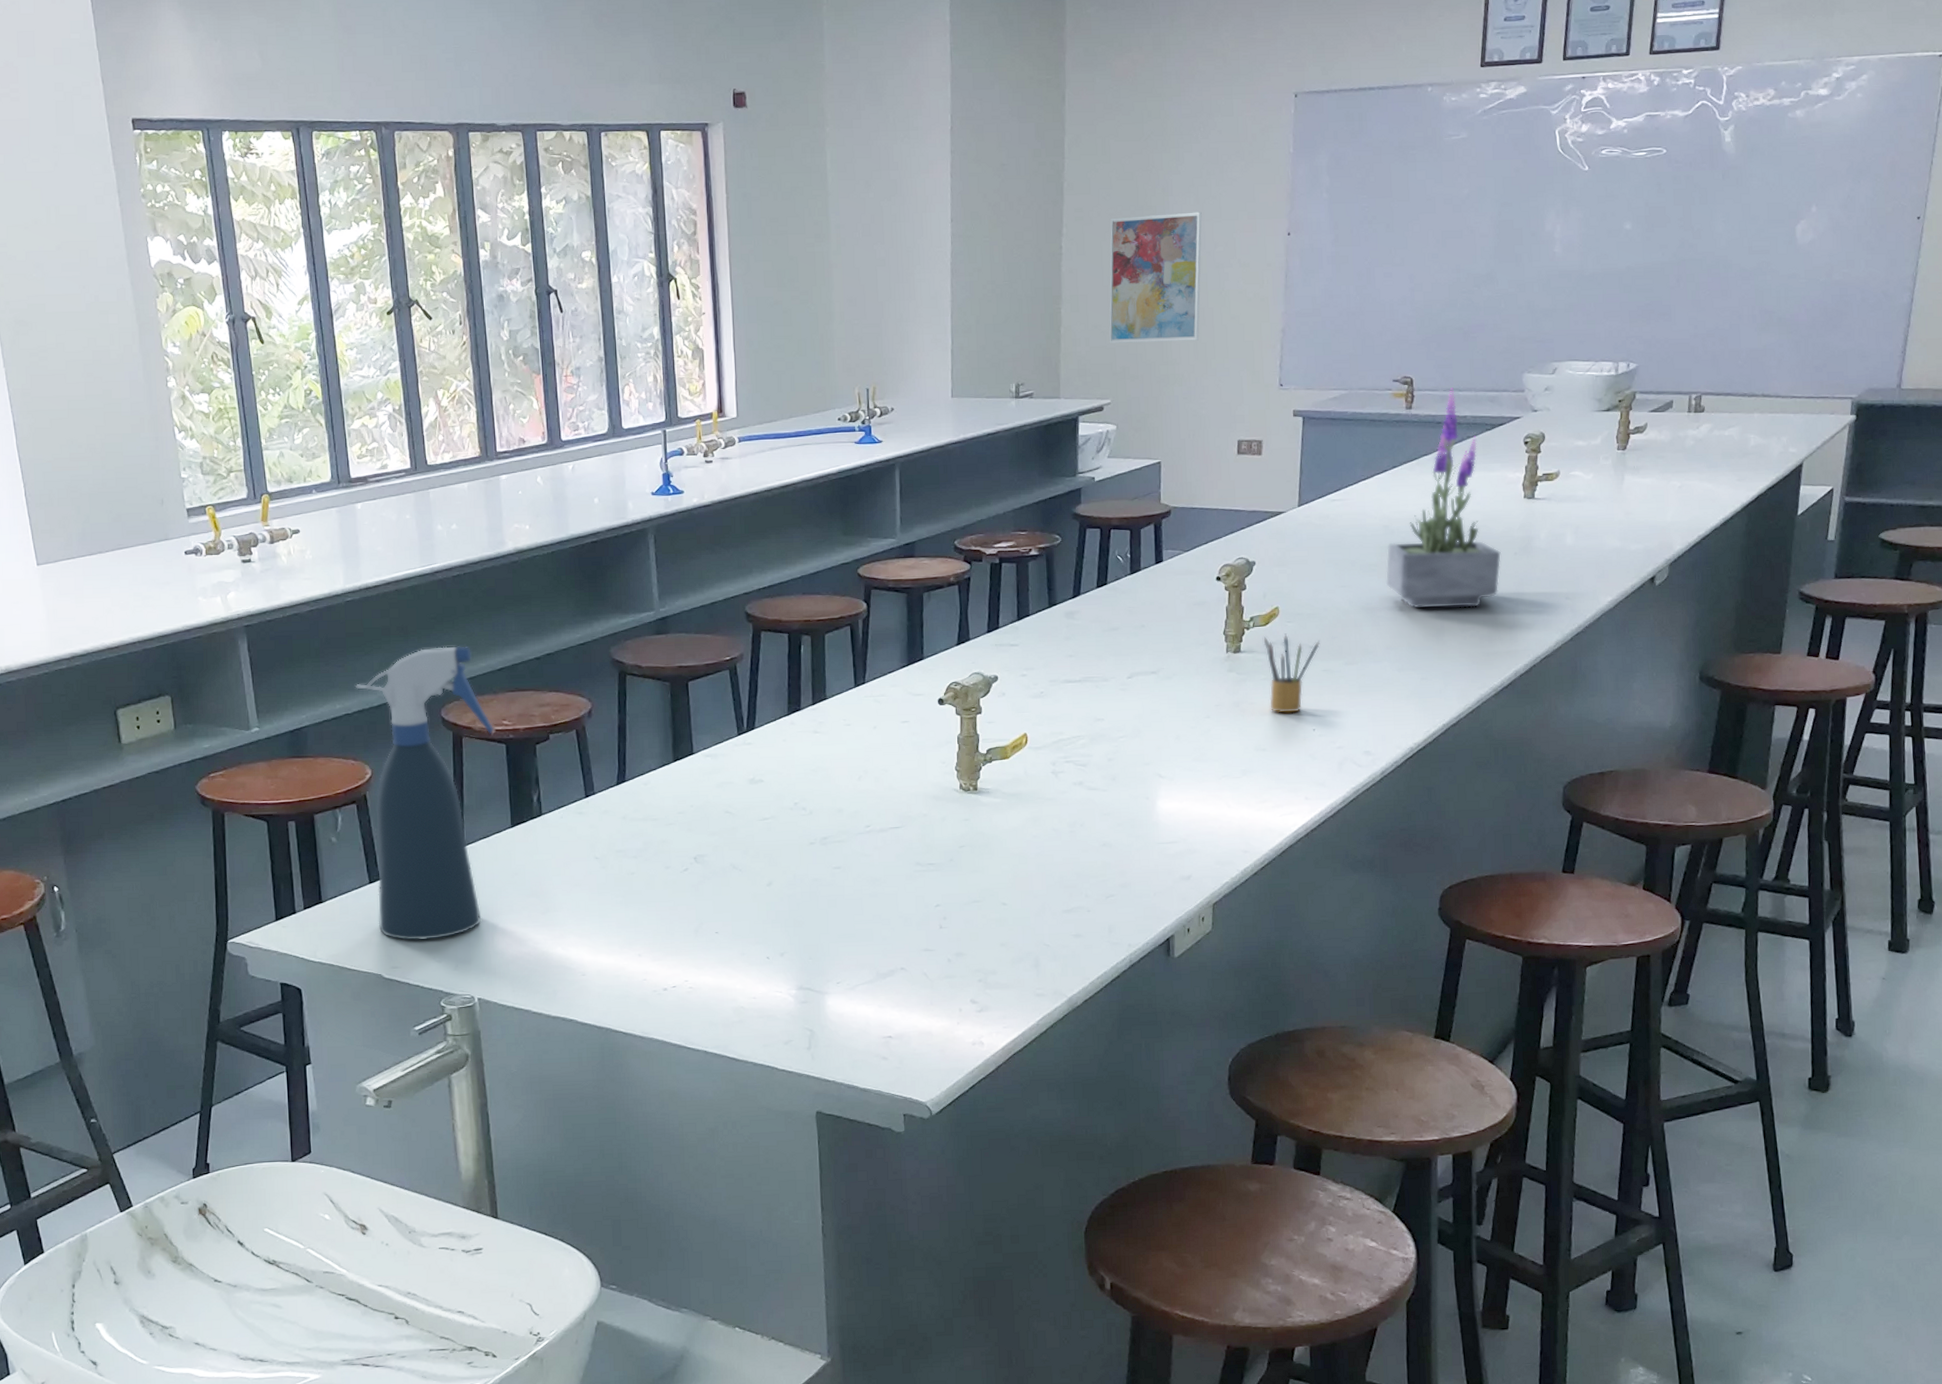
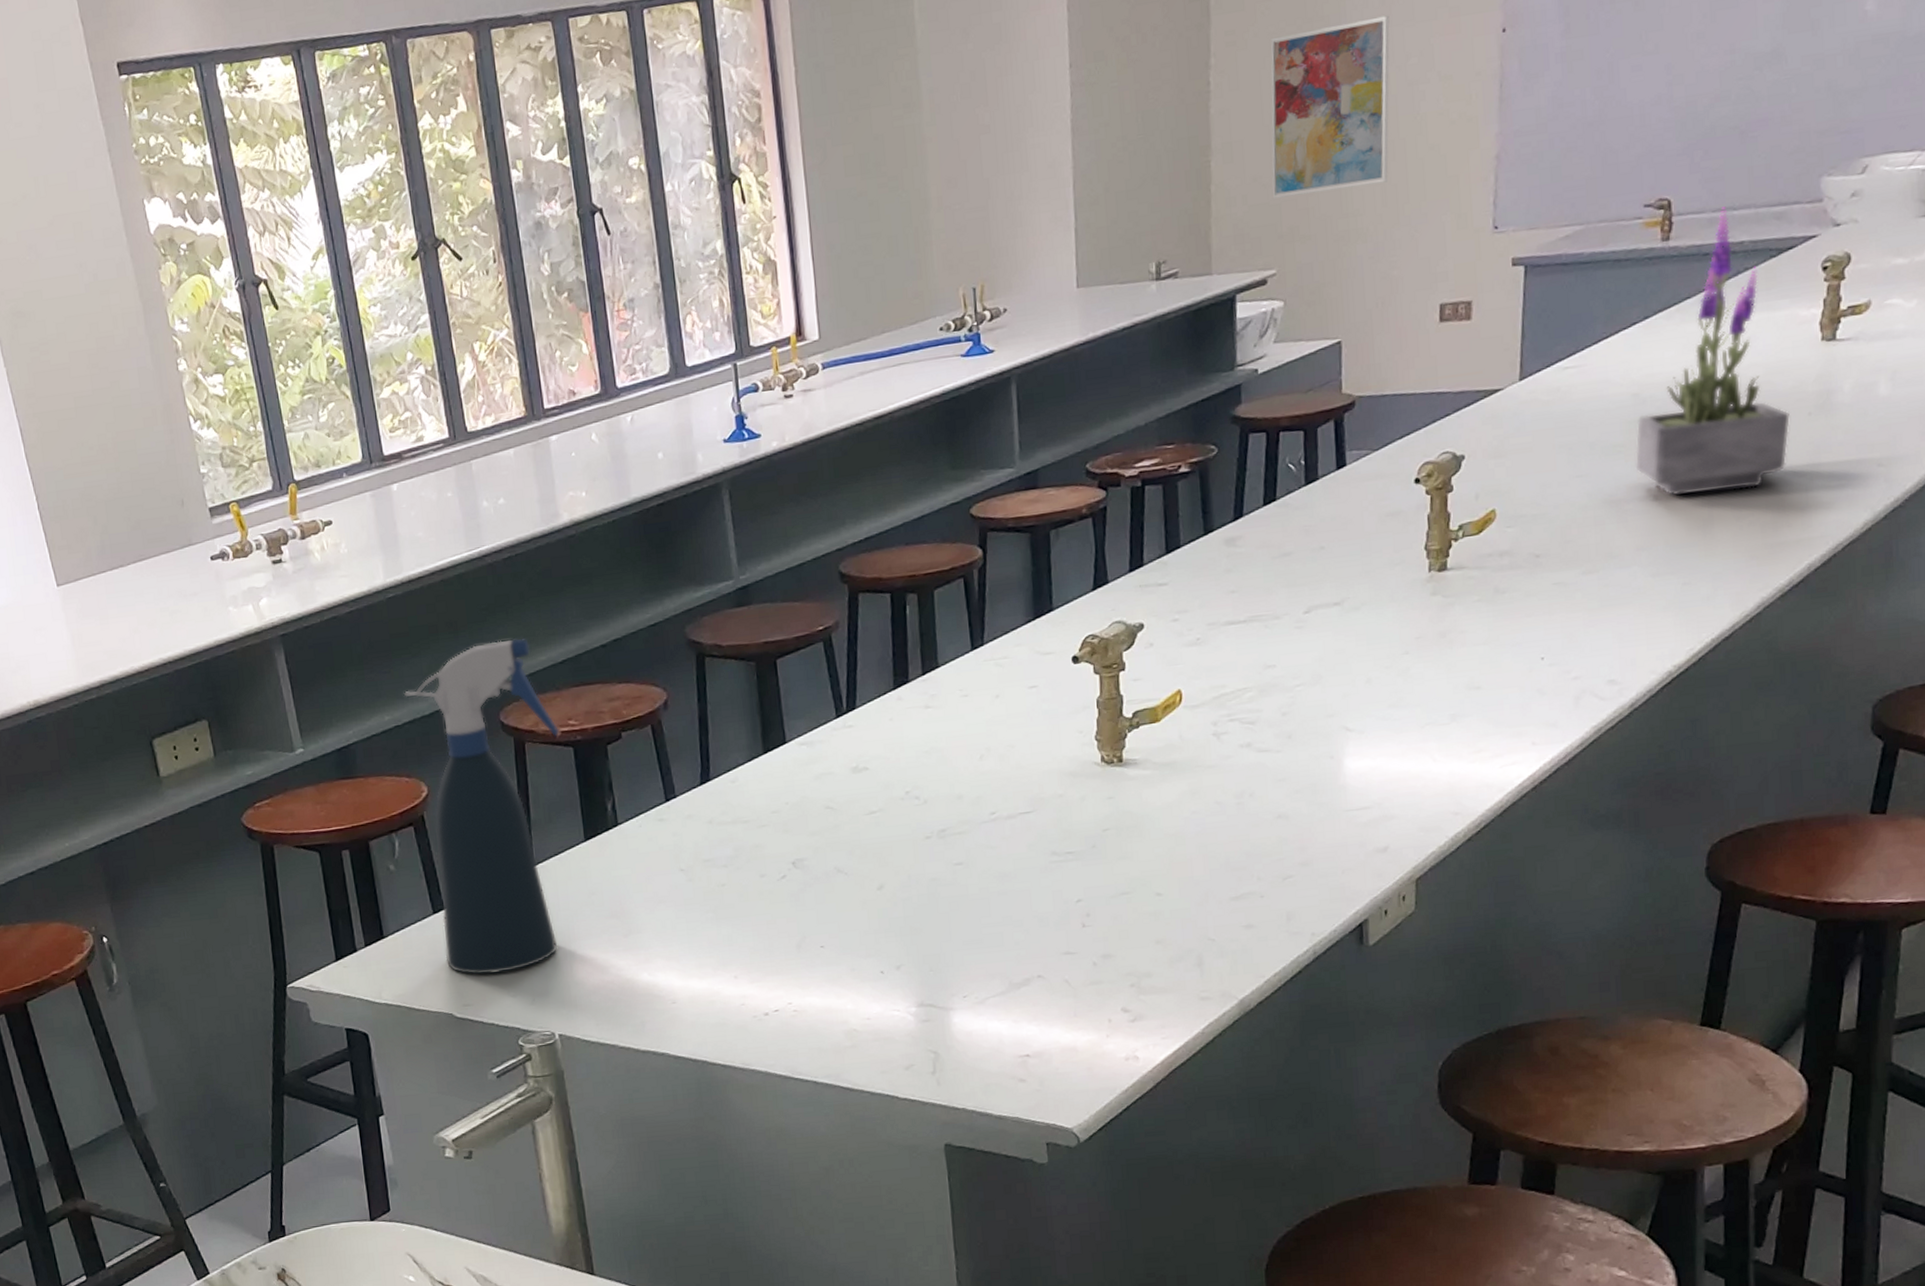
pencil box: present [1263,633,1321,713] -> none [1476,541,1550,642]

